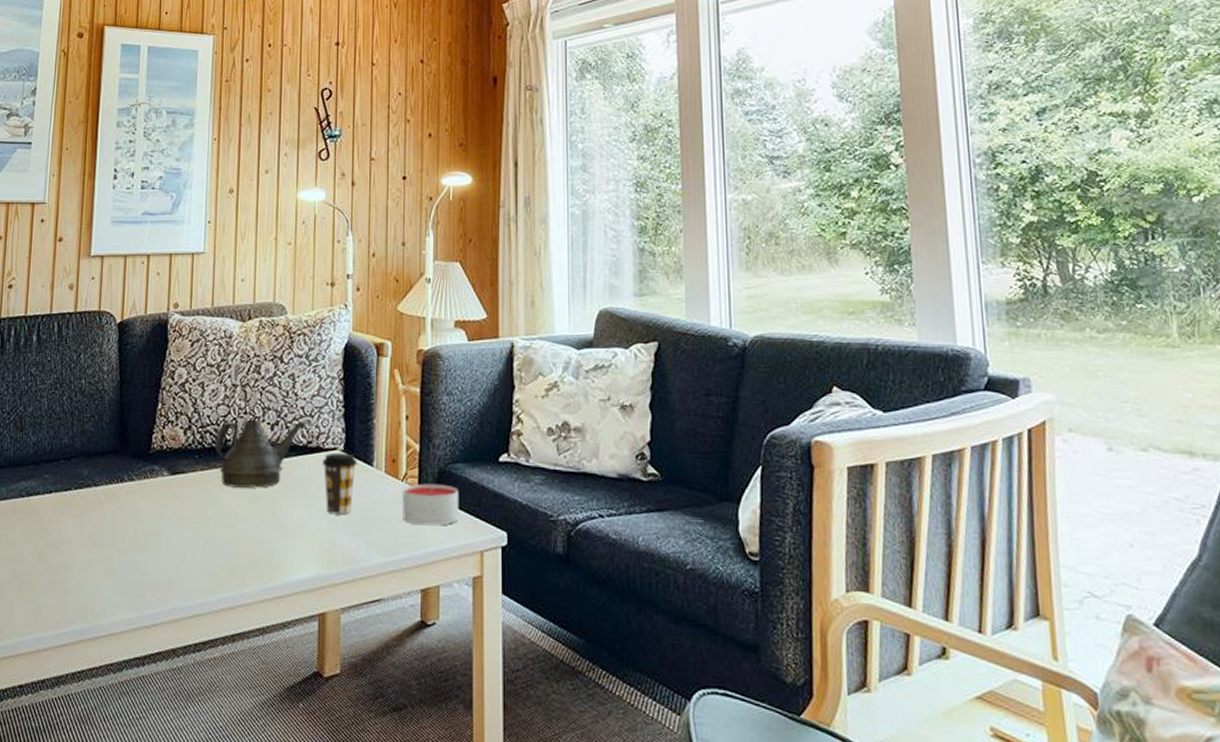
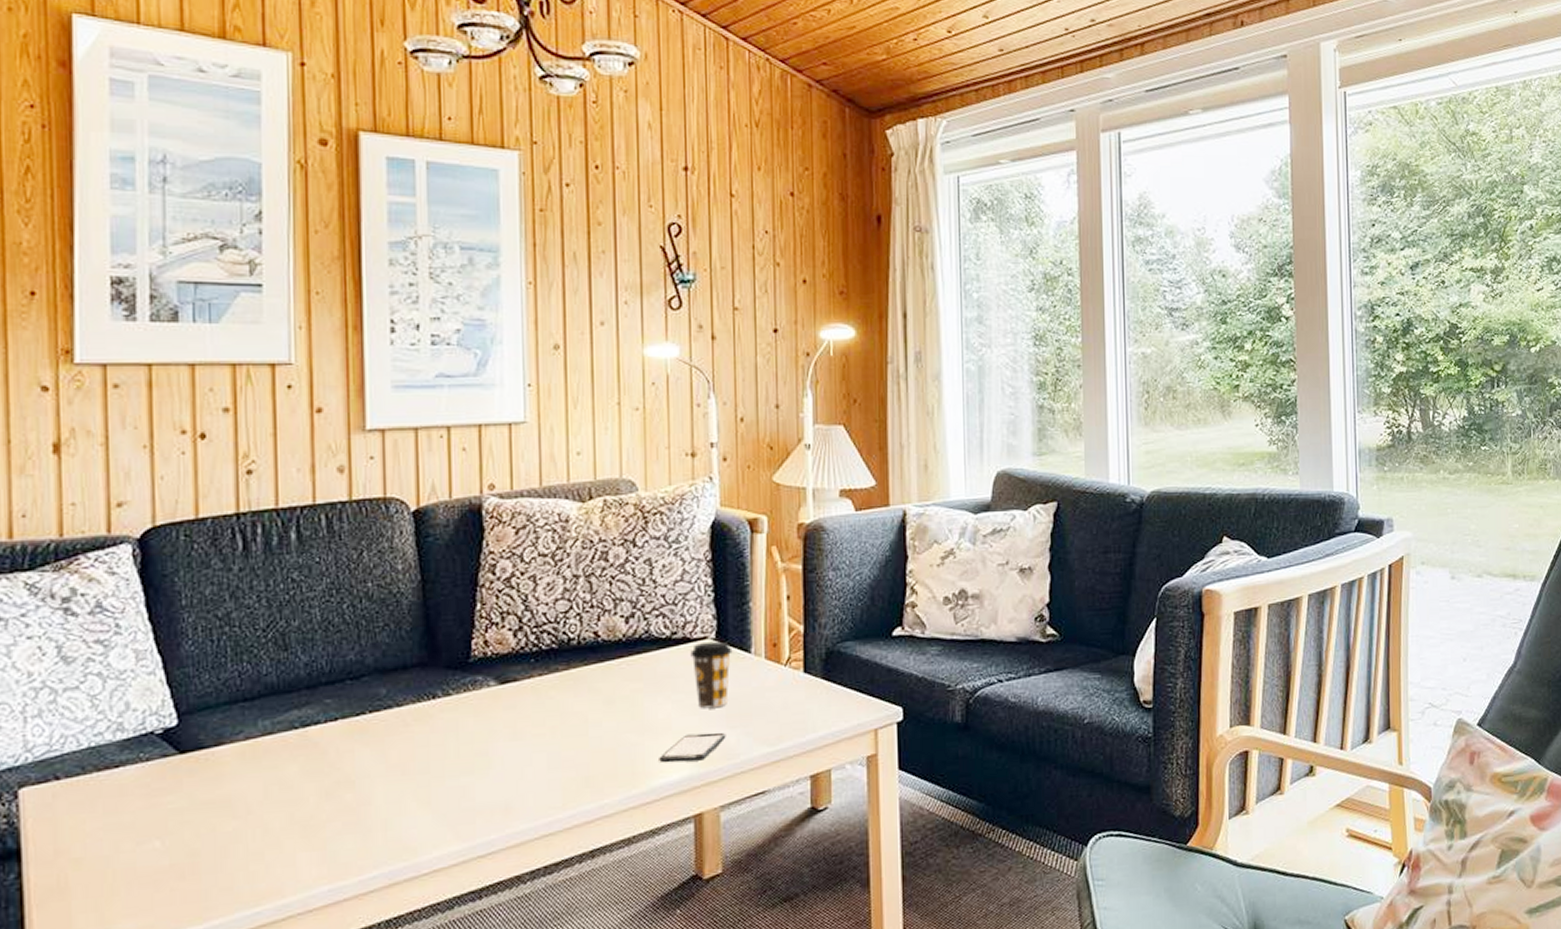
teapot: present [216,419,307,488] -> none [556,610,669,691]
smartphone: none [292,536,349,563] -> present [659,732,726,763]
candle: present [402,483,459,526] -> none [786,664,850,710]

